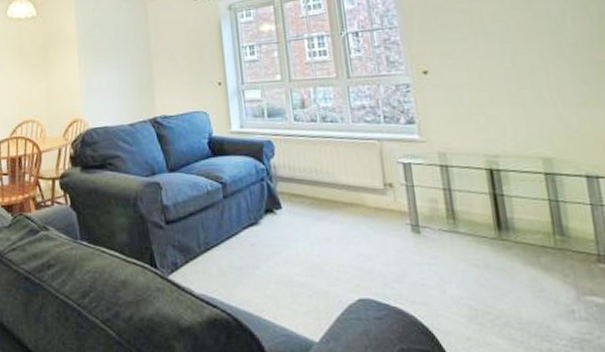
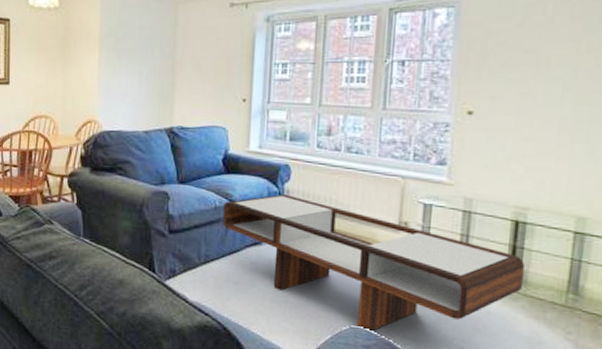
coffee table: none [215,169,512,304] -> present [222,193,526,333]

